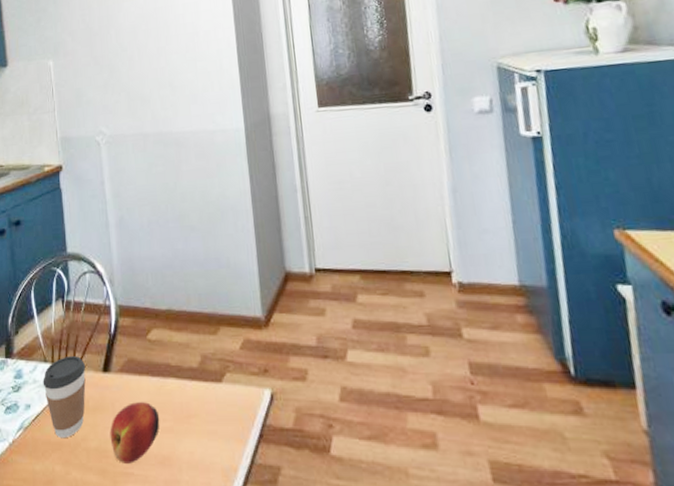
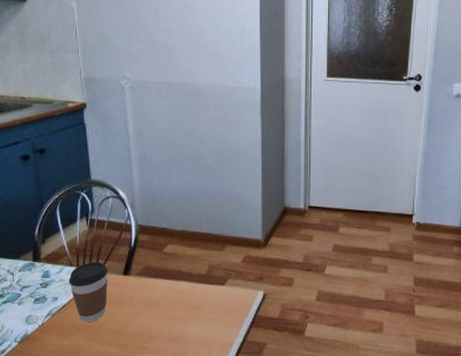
apple: present [110,402,160,464] -> none [128,298,172,340]

